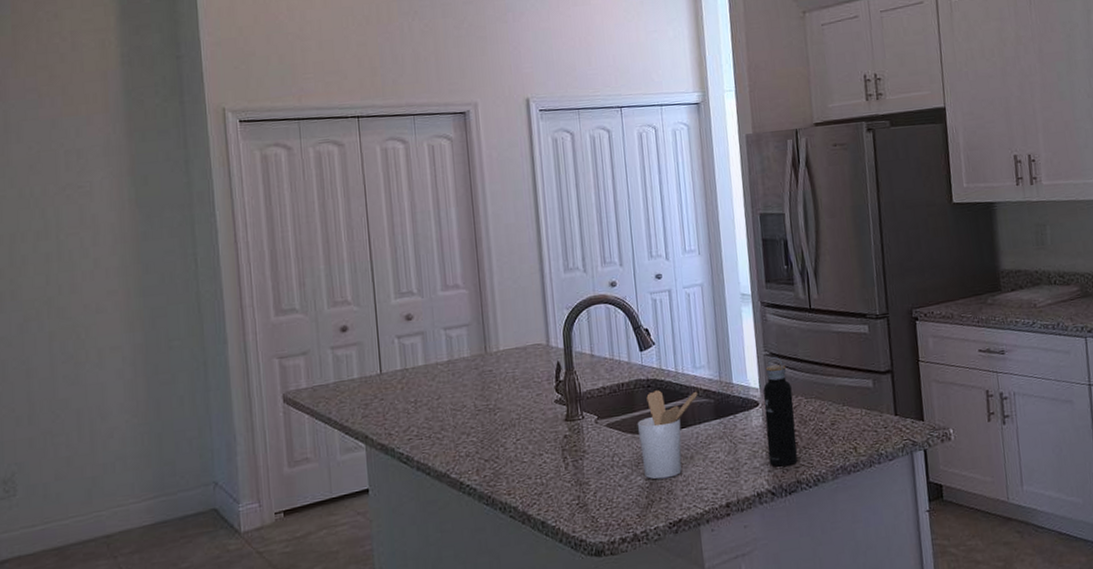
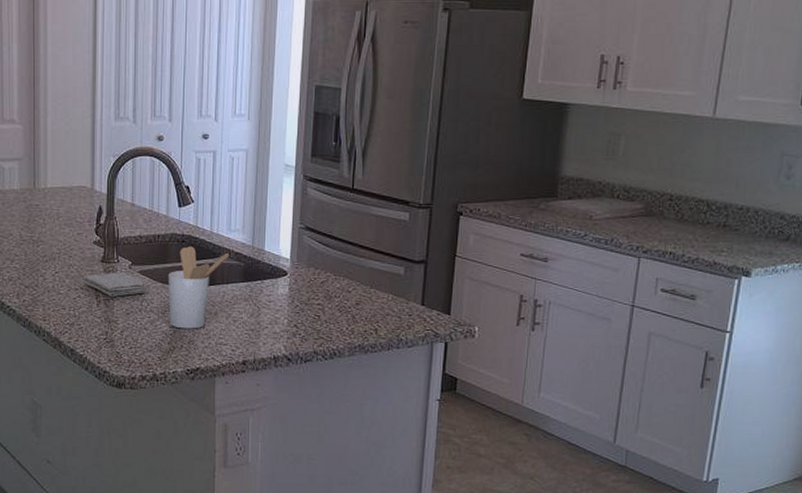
washcloth: none [547,428,618,457] -> present [82,272,148,297]
water bottle: present [763,357,798,467] -> none [289,231,322,336]

